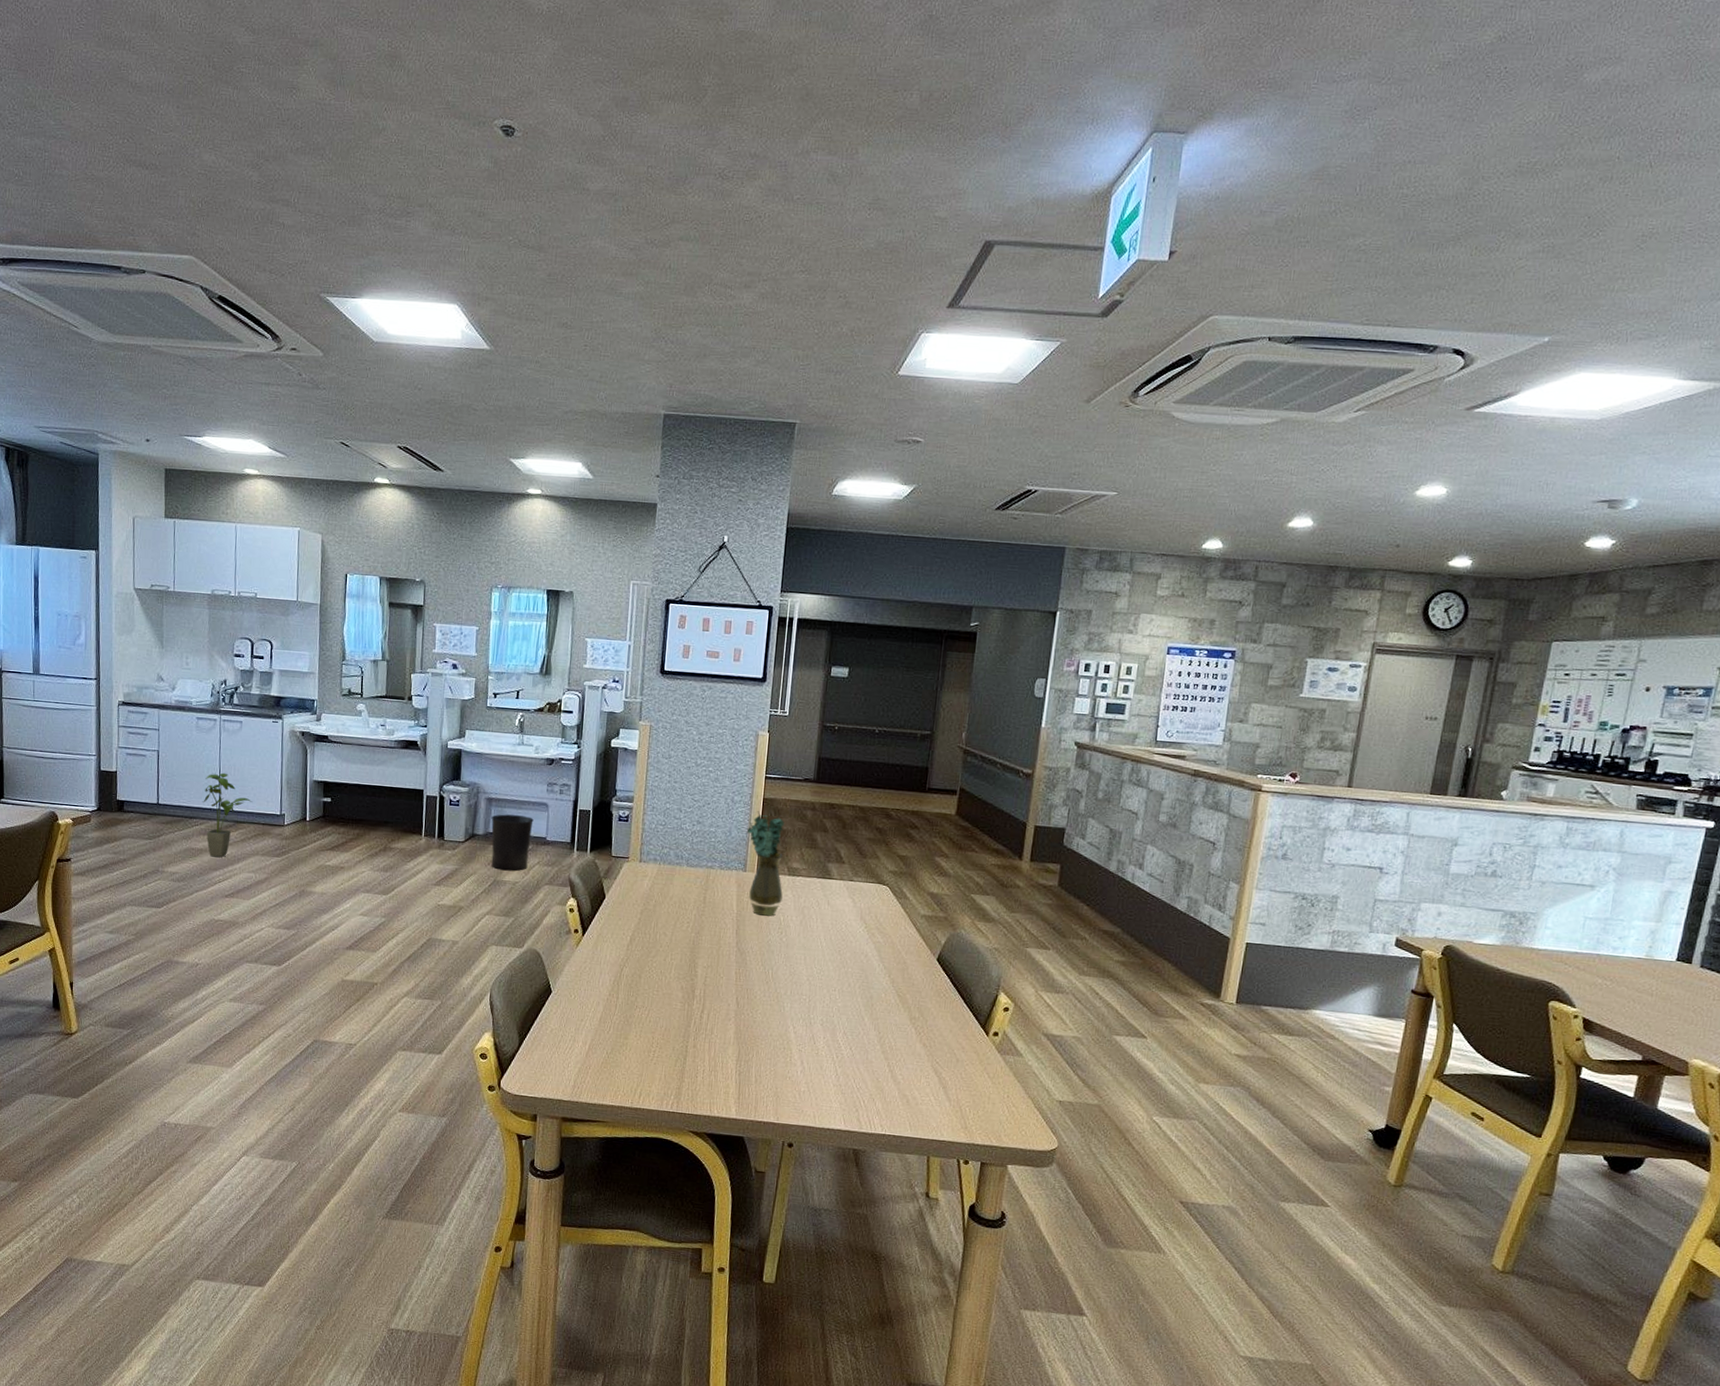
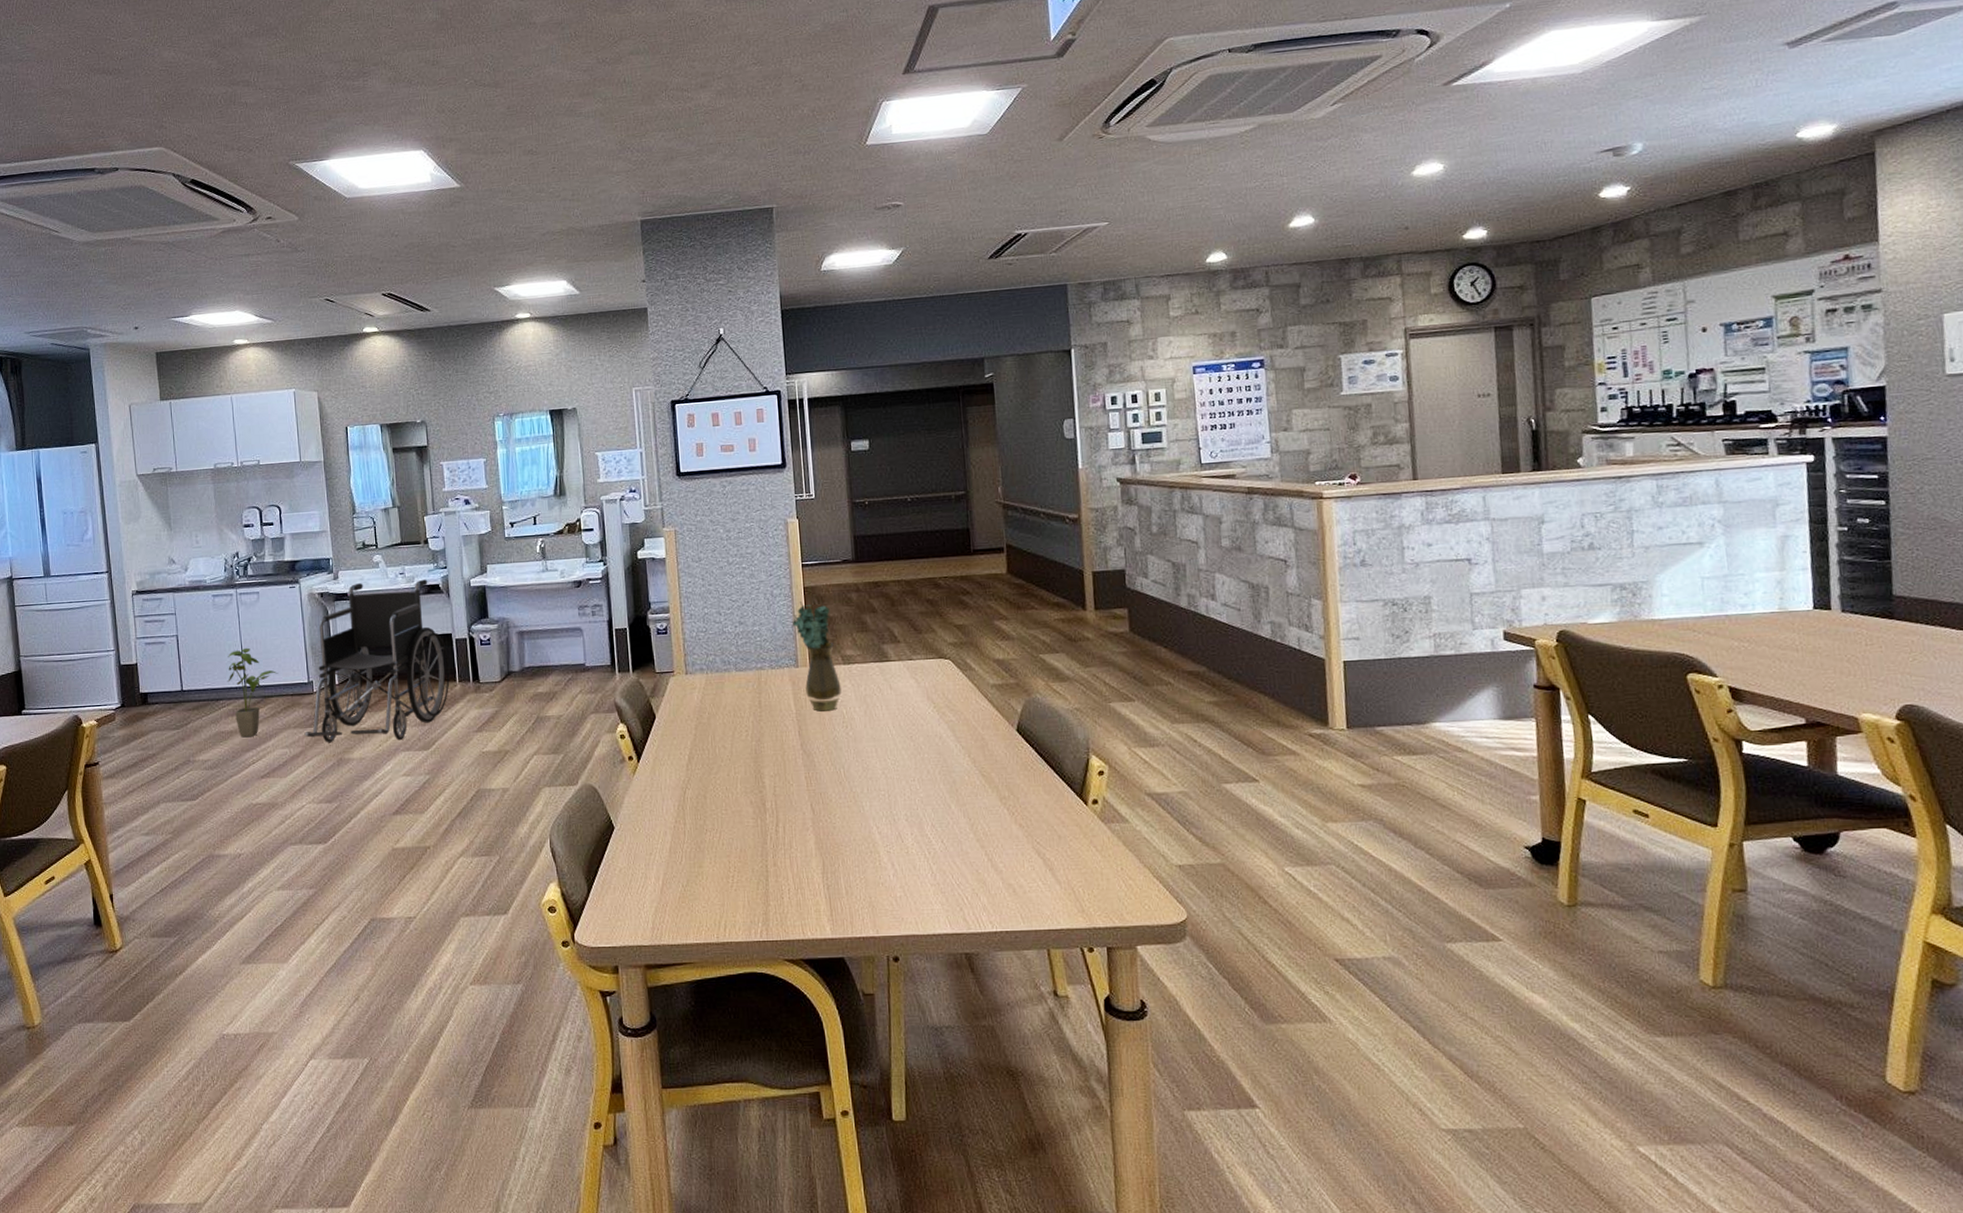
wheelchair: none [271,728,418,881] -> present [304,579,450,743]
waste bin: present [491,814,534,872] -> none [525,644,570,706]

